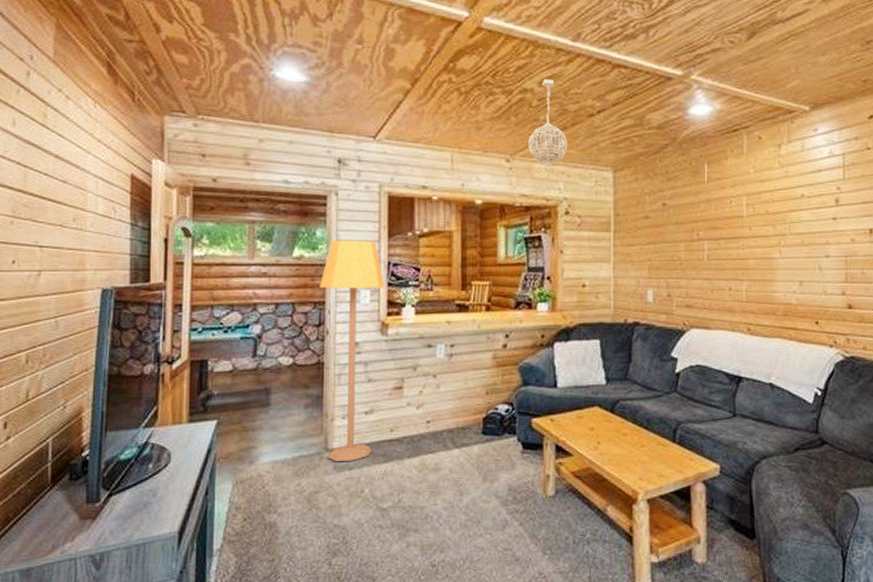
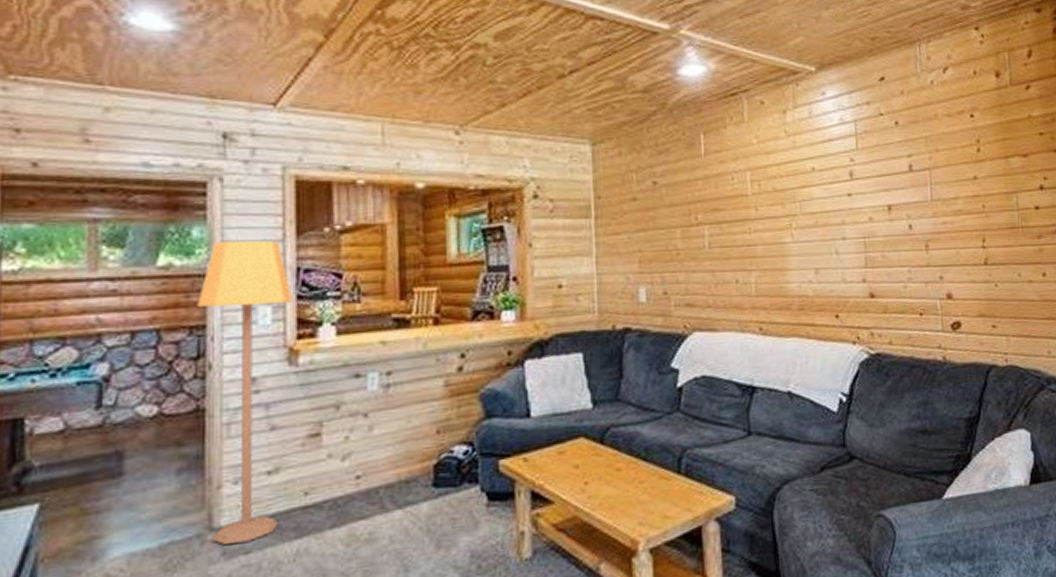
pendant light: present [528,79,568,170] -> none [483,32,534,144]

